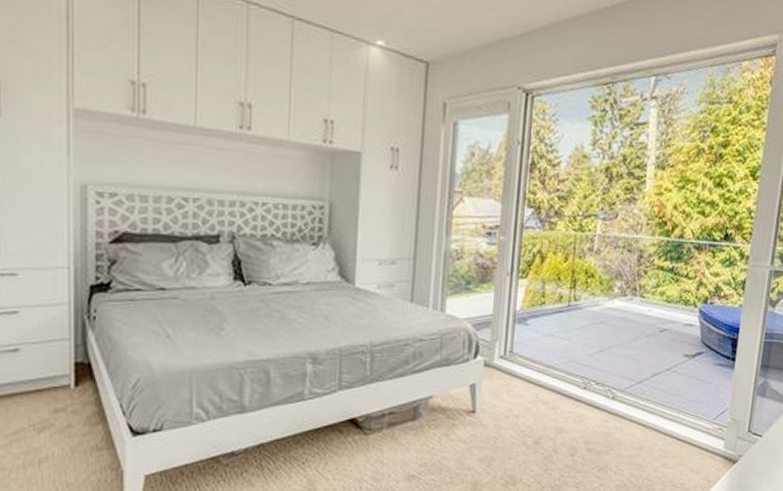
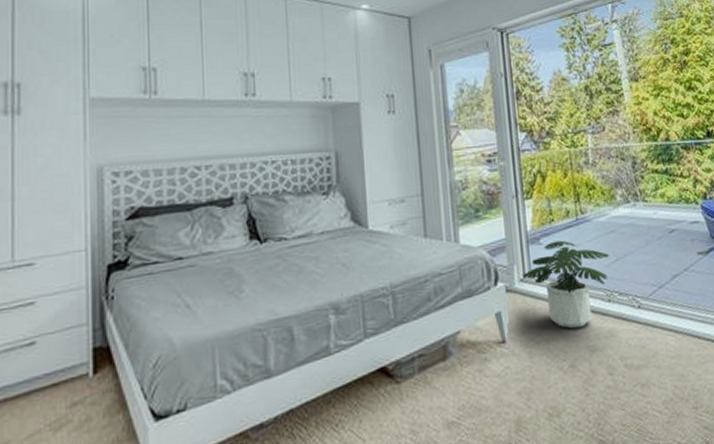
potted plant: none [503,323,595,409] -> present [522,240,610,329]

